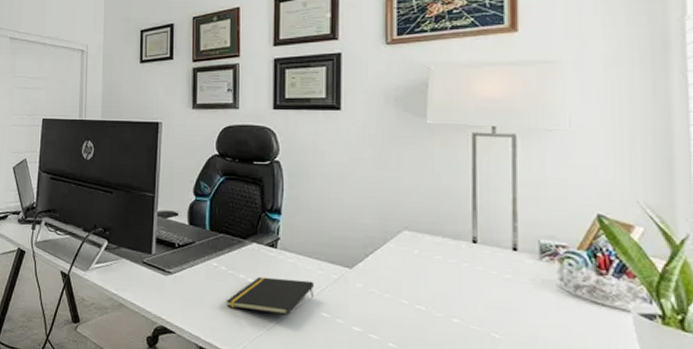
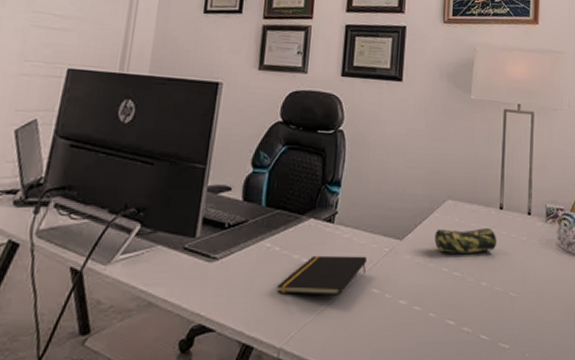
pencil case: none [390,259,471,288] -> present [434,228,497,255]

